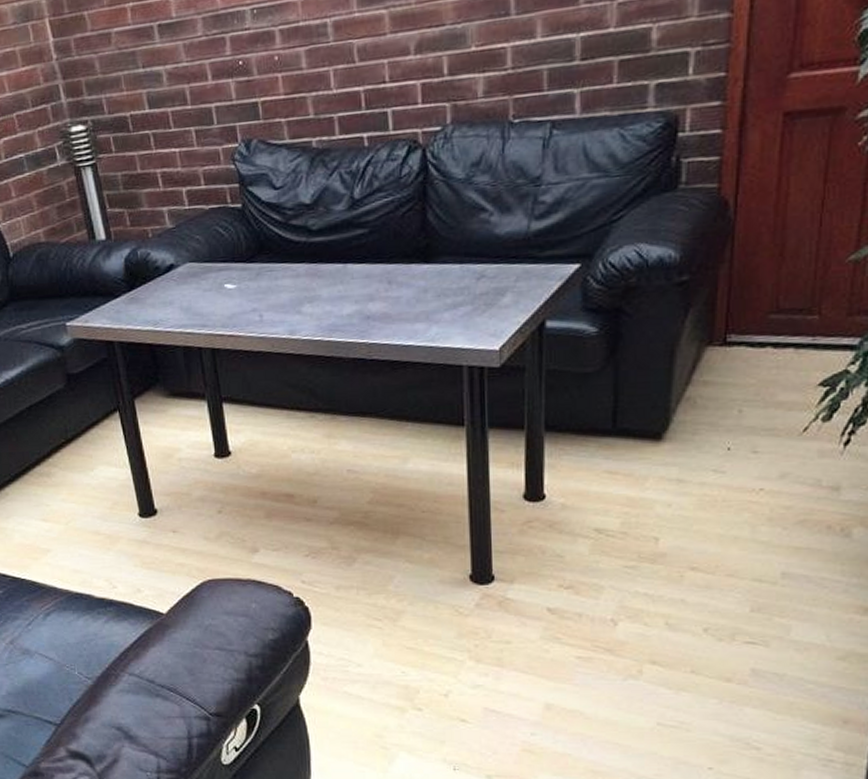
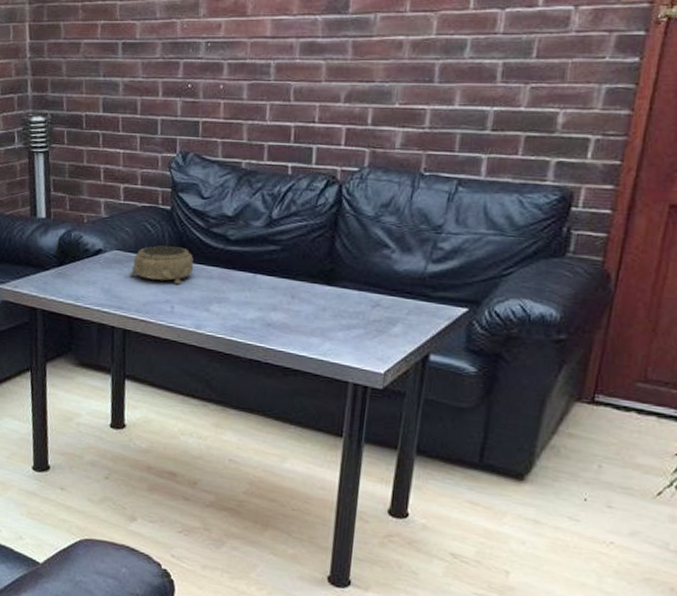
decorative bowl: none [207,247,277,289] -> present [129,245,194,284]

